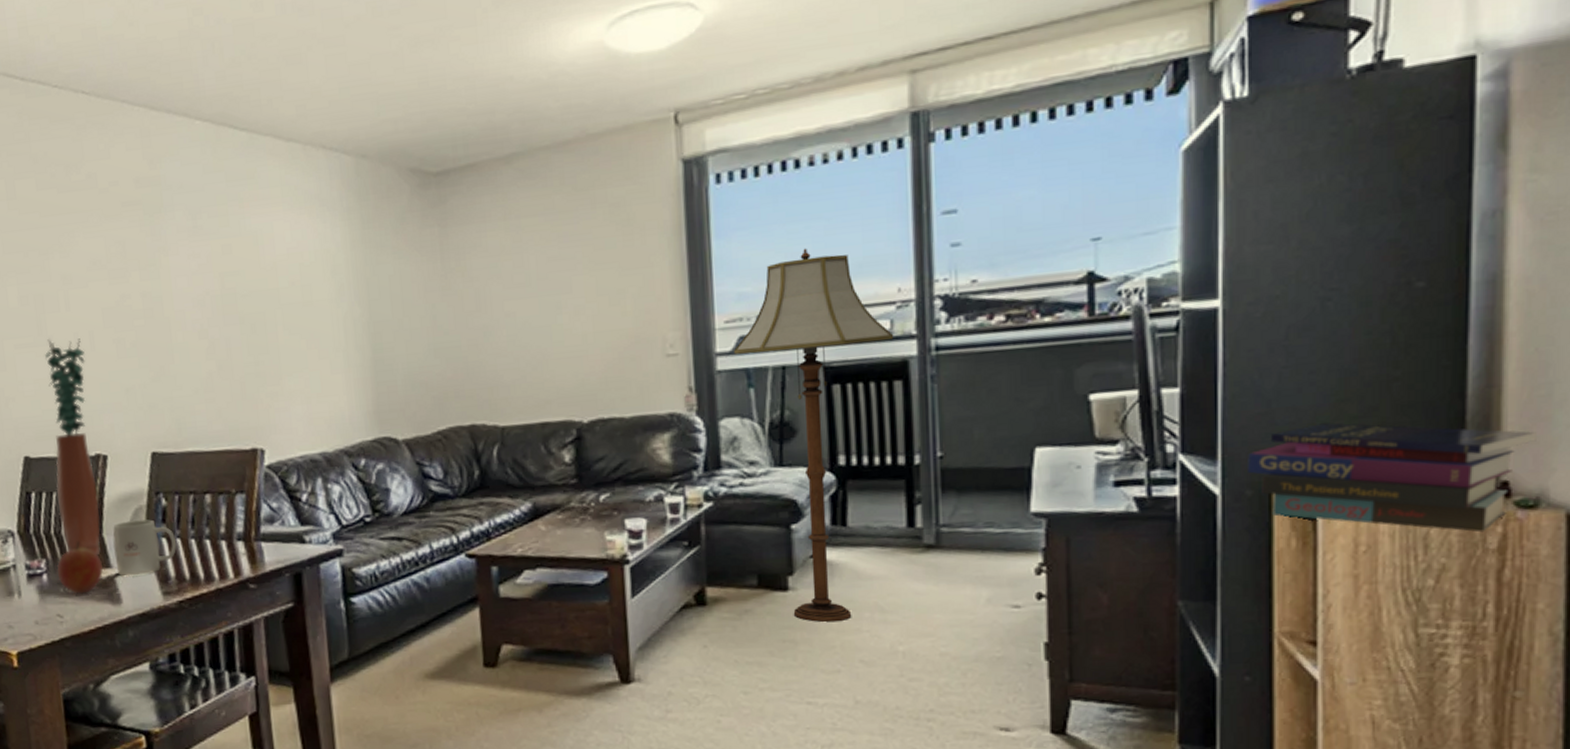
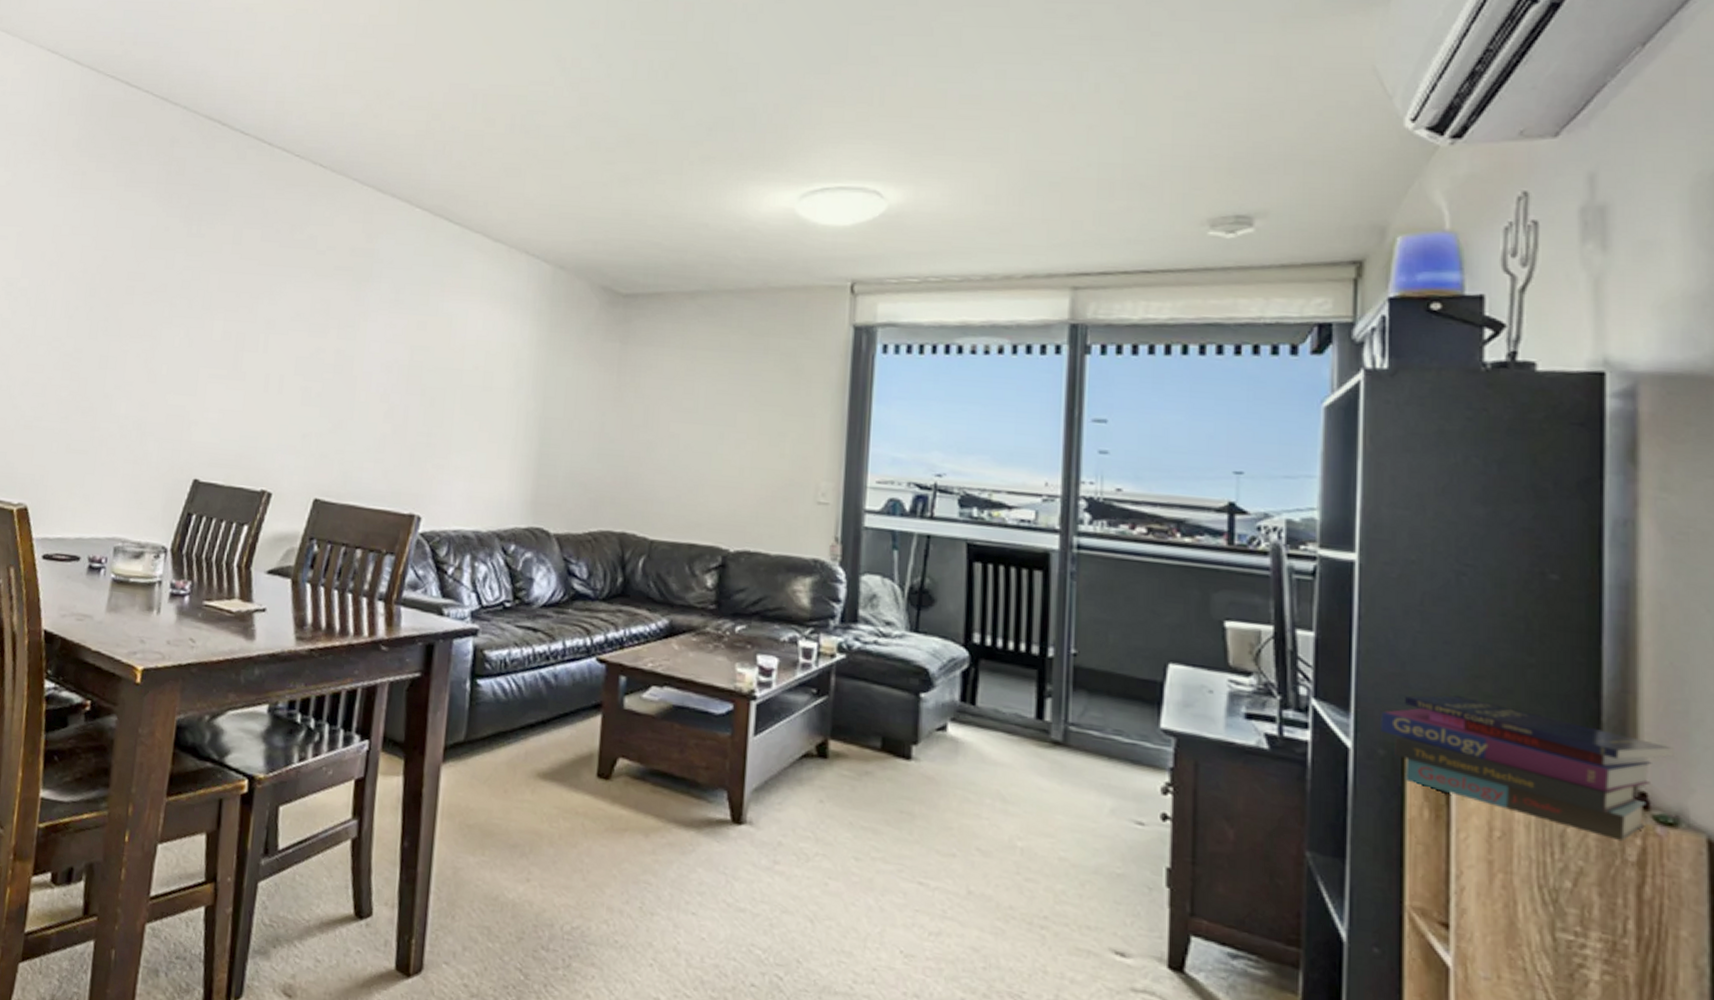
vase: present [45,338,101,556] -> none [214,375,272,588]
fruit: present [57,542,103,594] -> none [199,571,244,623]
mug: present [113,519,177,577] -> none [257,560,320,616]
floor lamp: present [734,248,894,622] -> none [882,427,1038,803]

